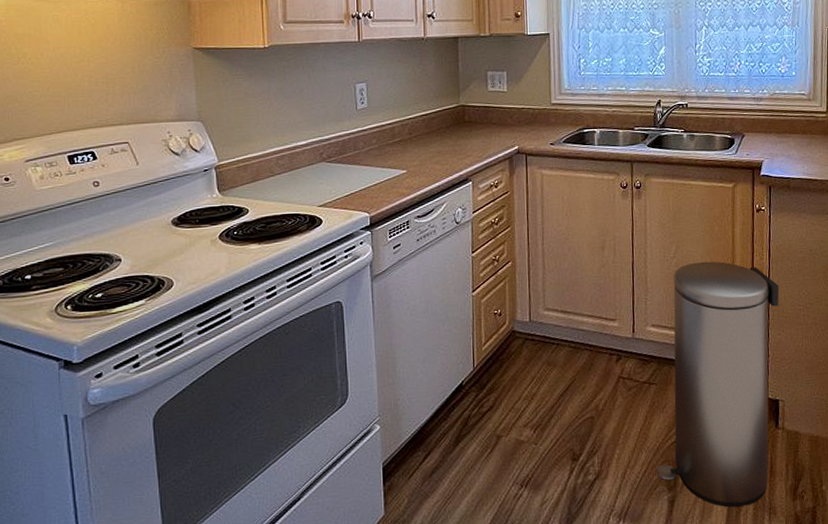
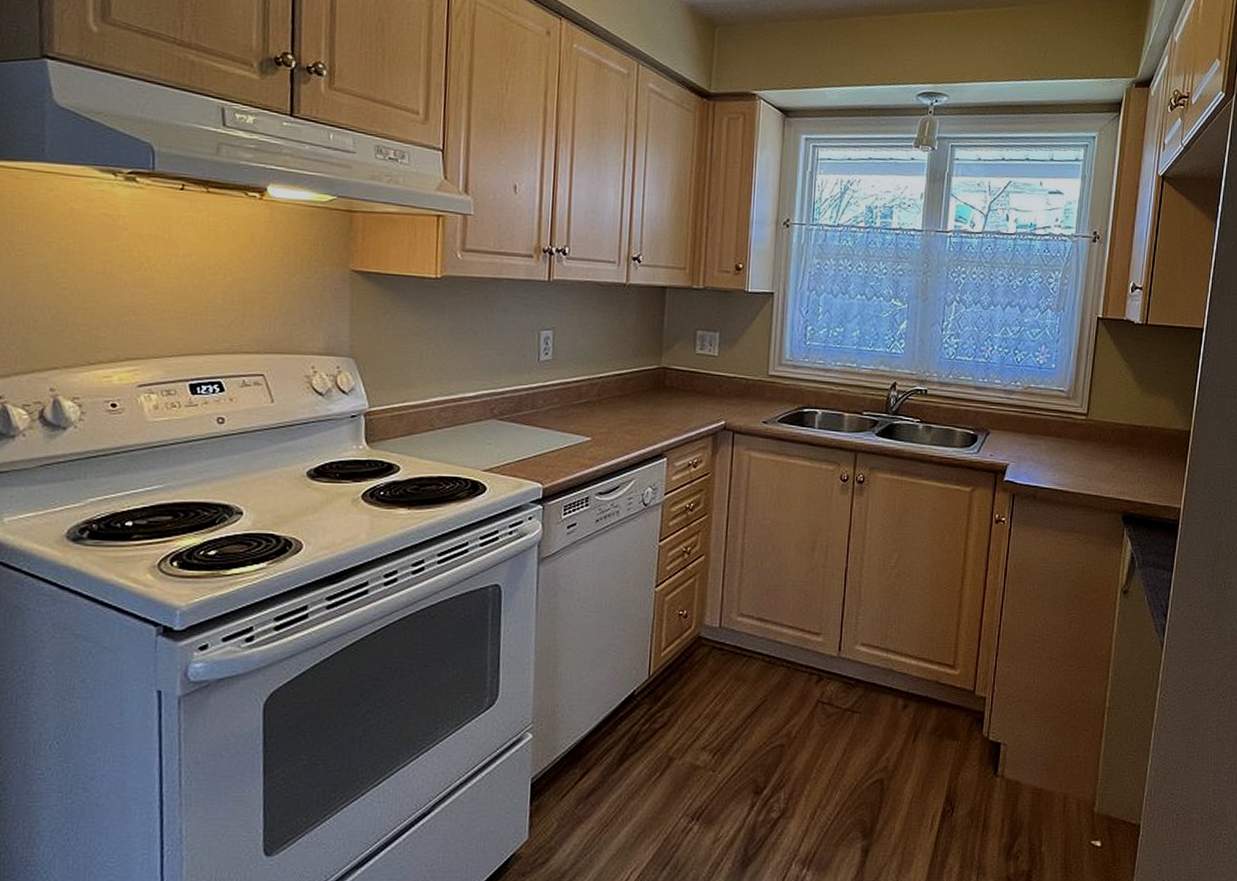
pedal bin: present [656,261,780,507] -> none [851,575,1013,863]

